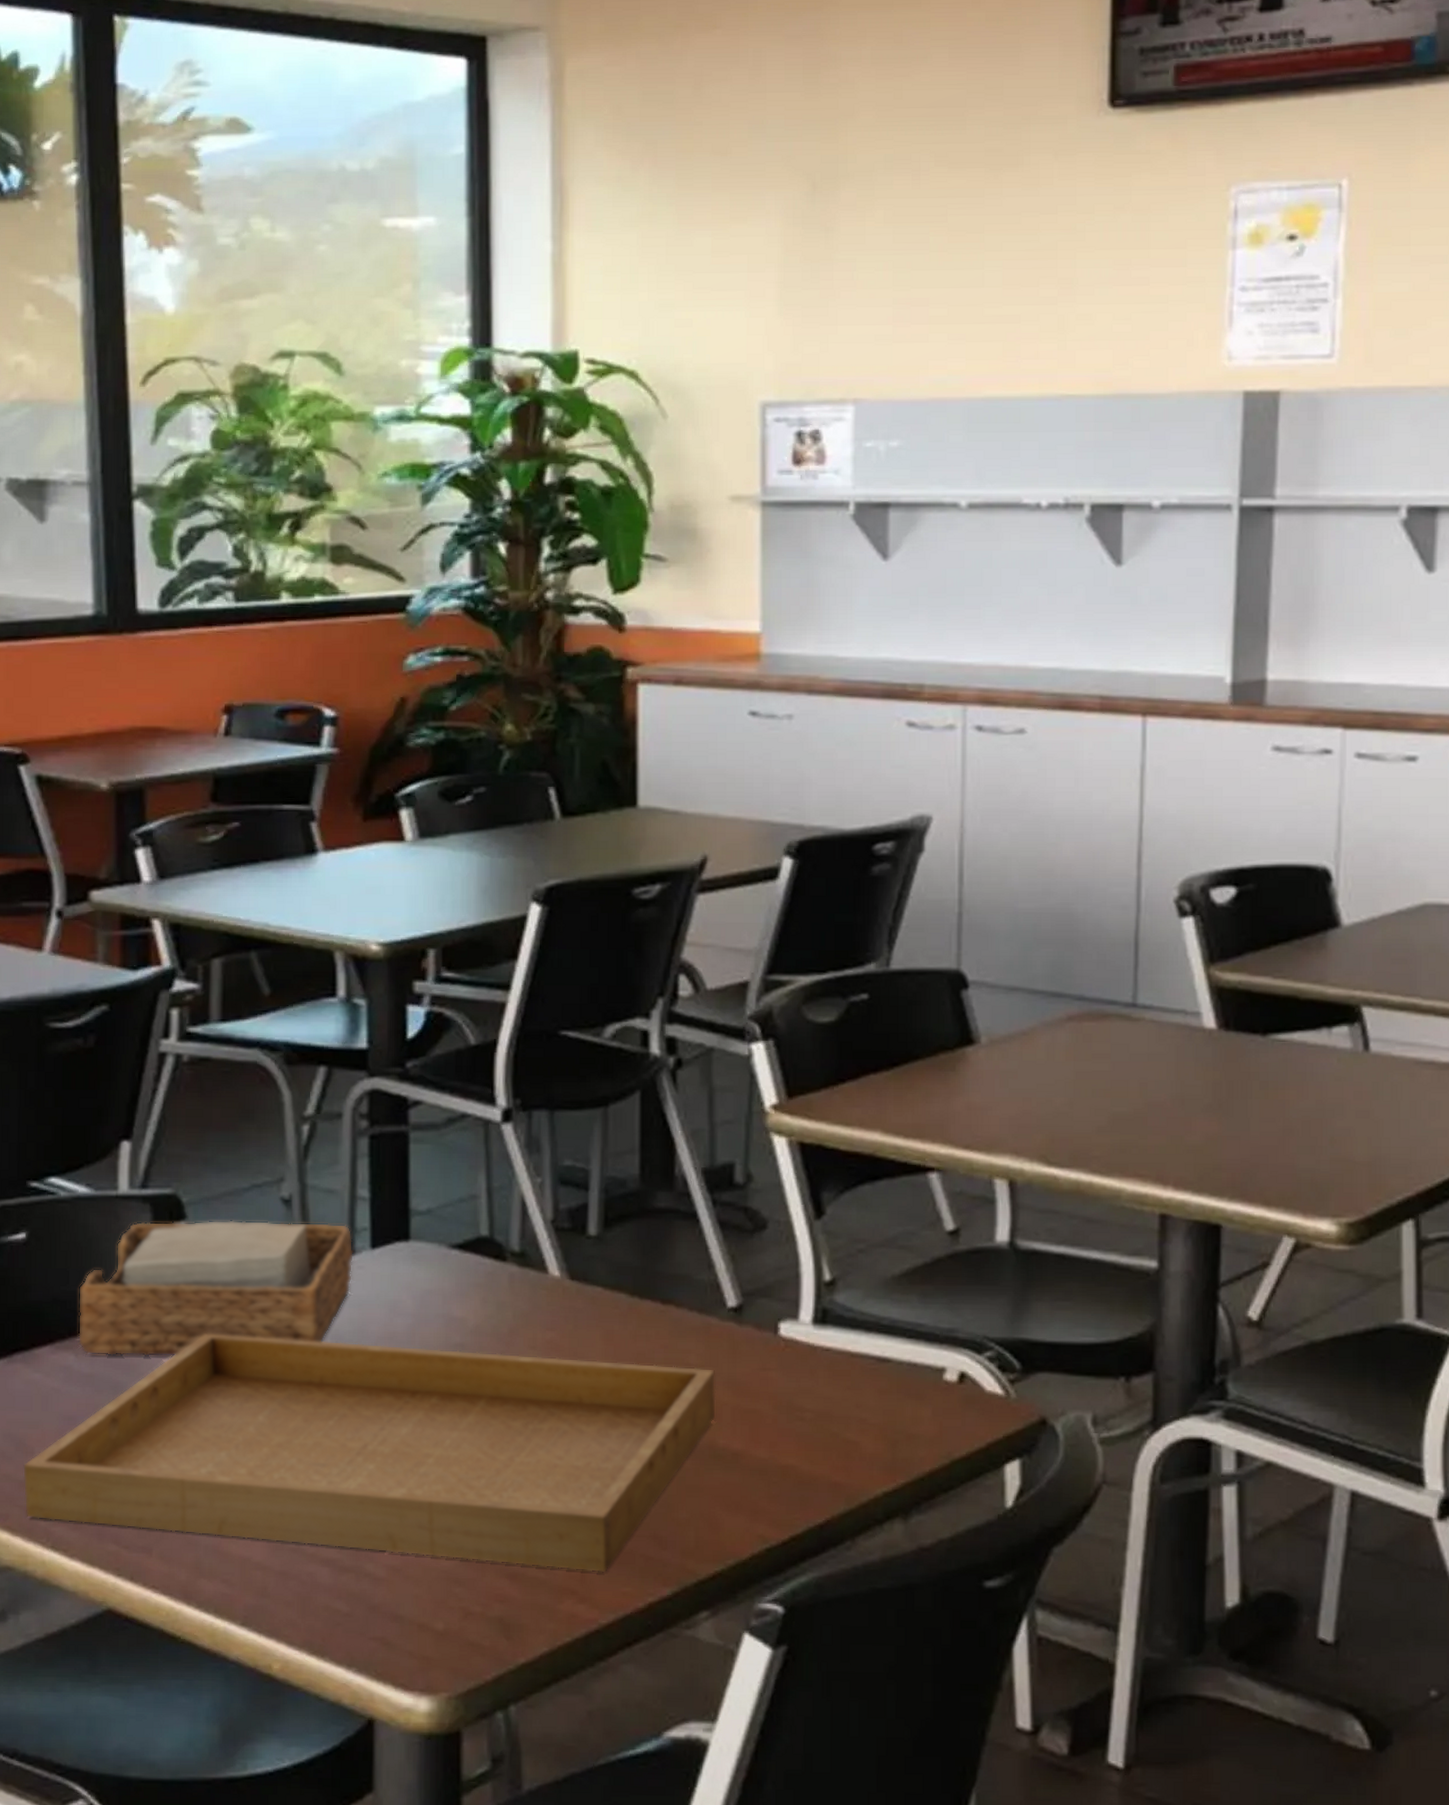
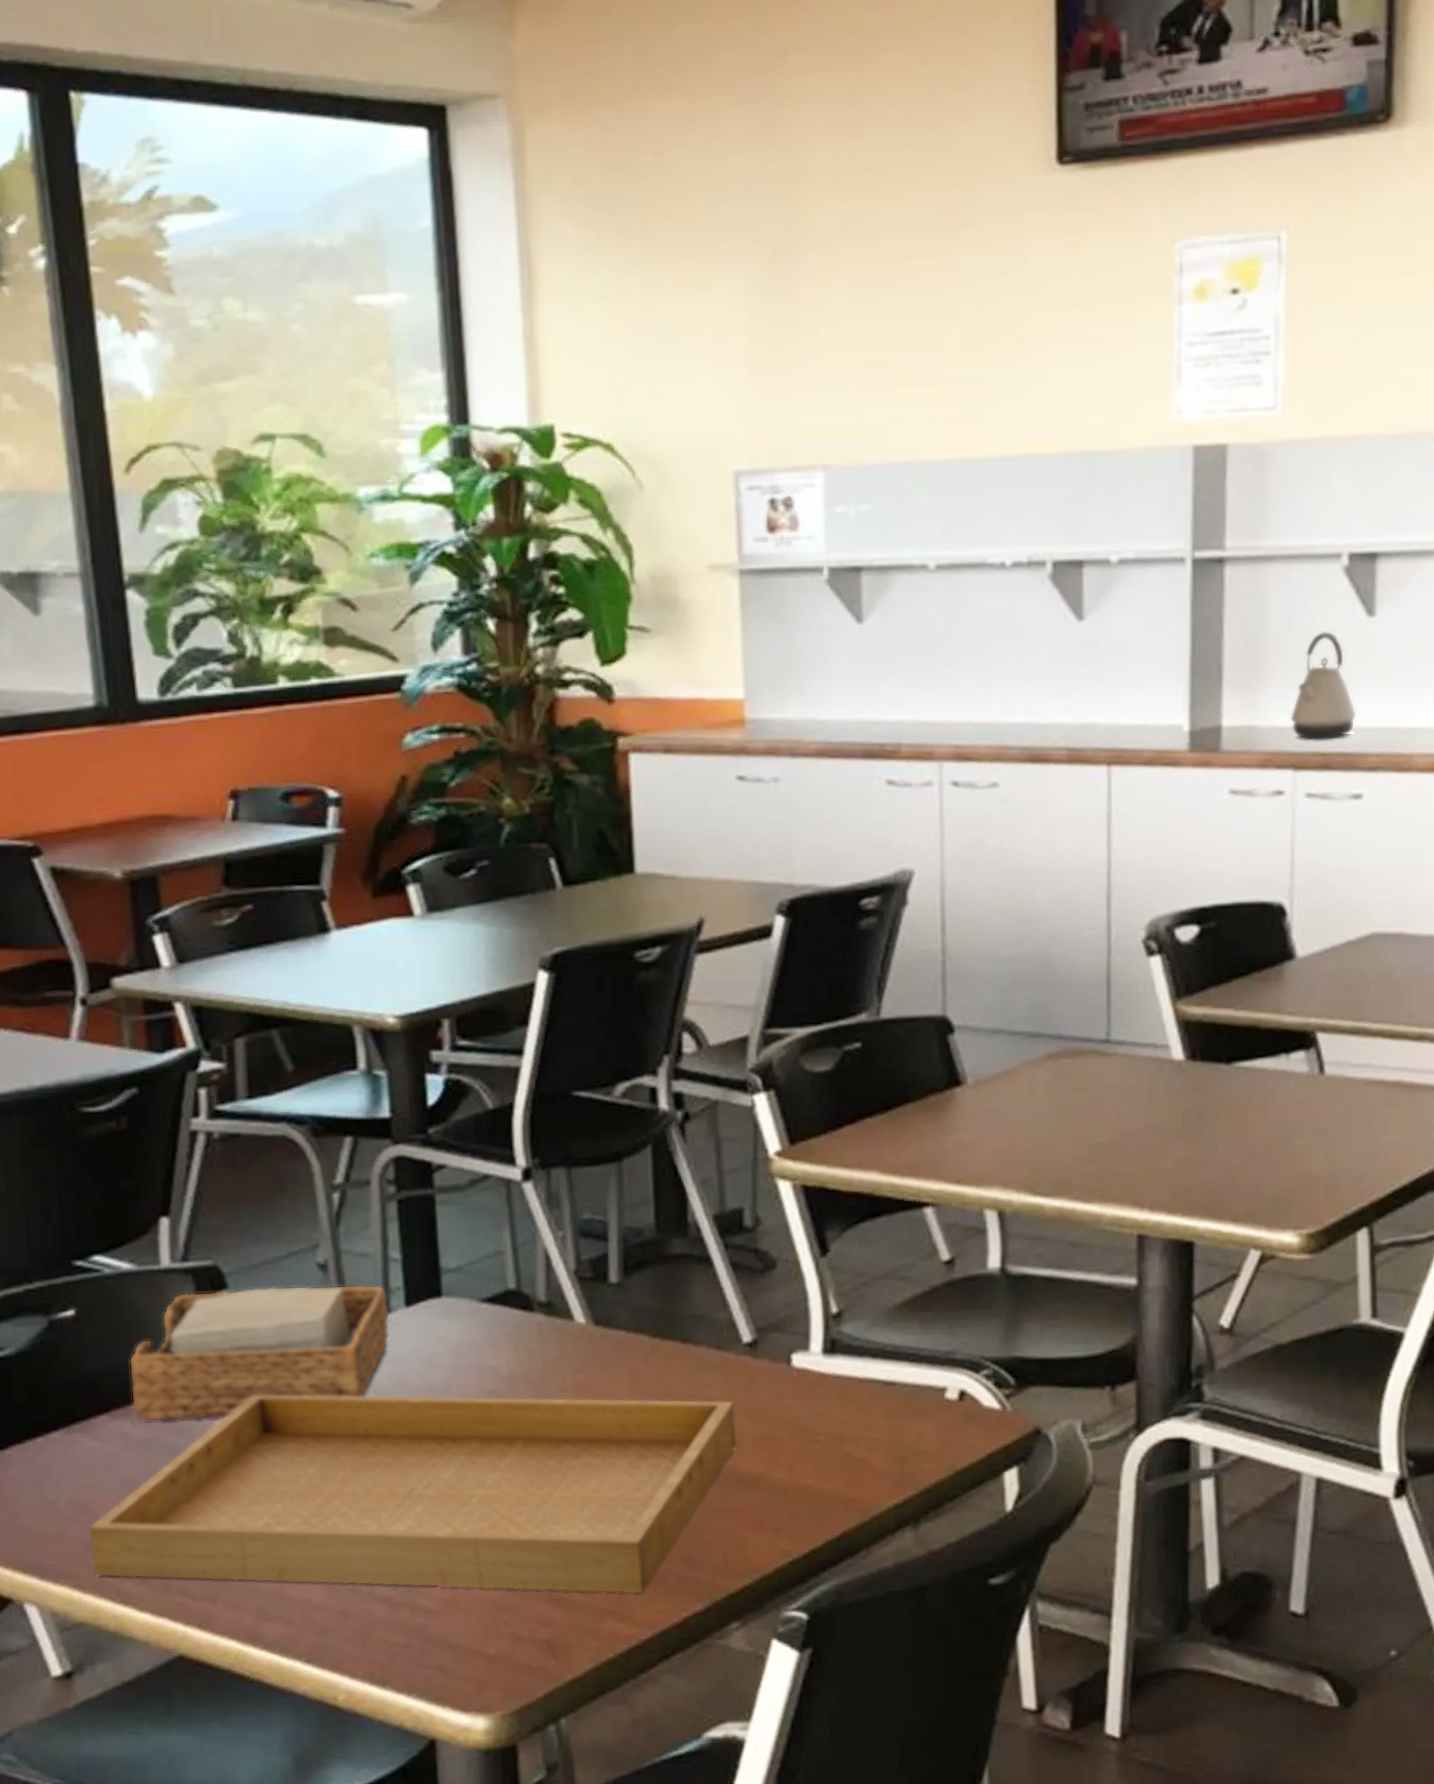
kettle: none [1340,585,1412,699] -> present [1289,630,1357,740]

